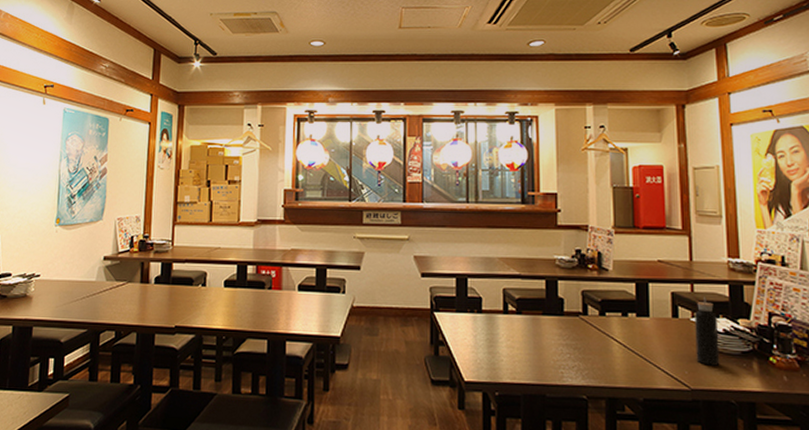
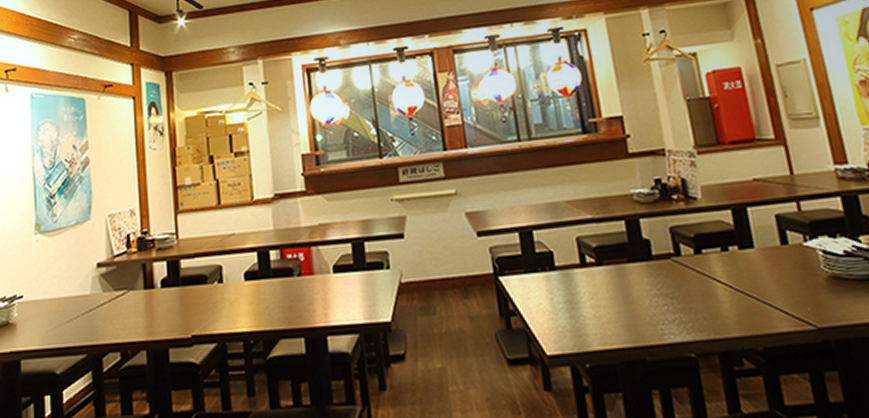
water bottle: present [695,297,720,366] -> none [806,215,847,297]

